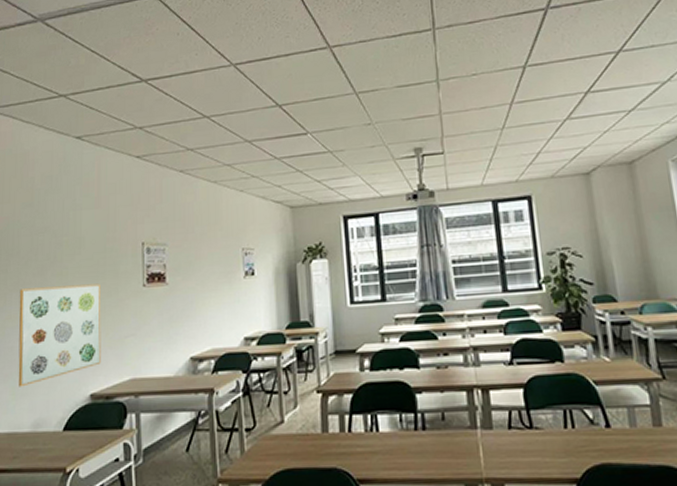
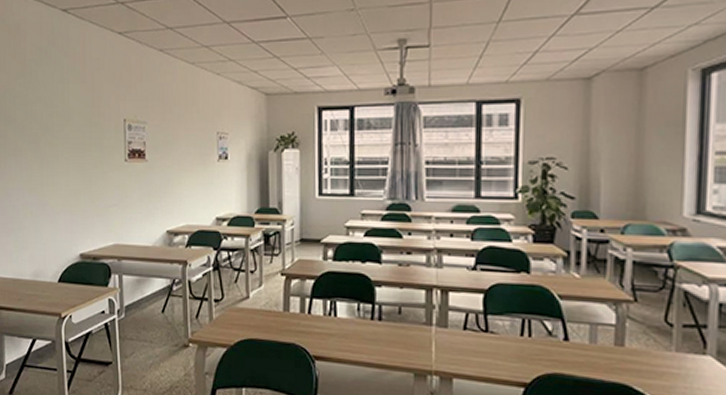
wall art: present [18,283,101,387] -> none [17,154,88,241]

